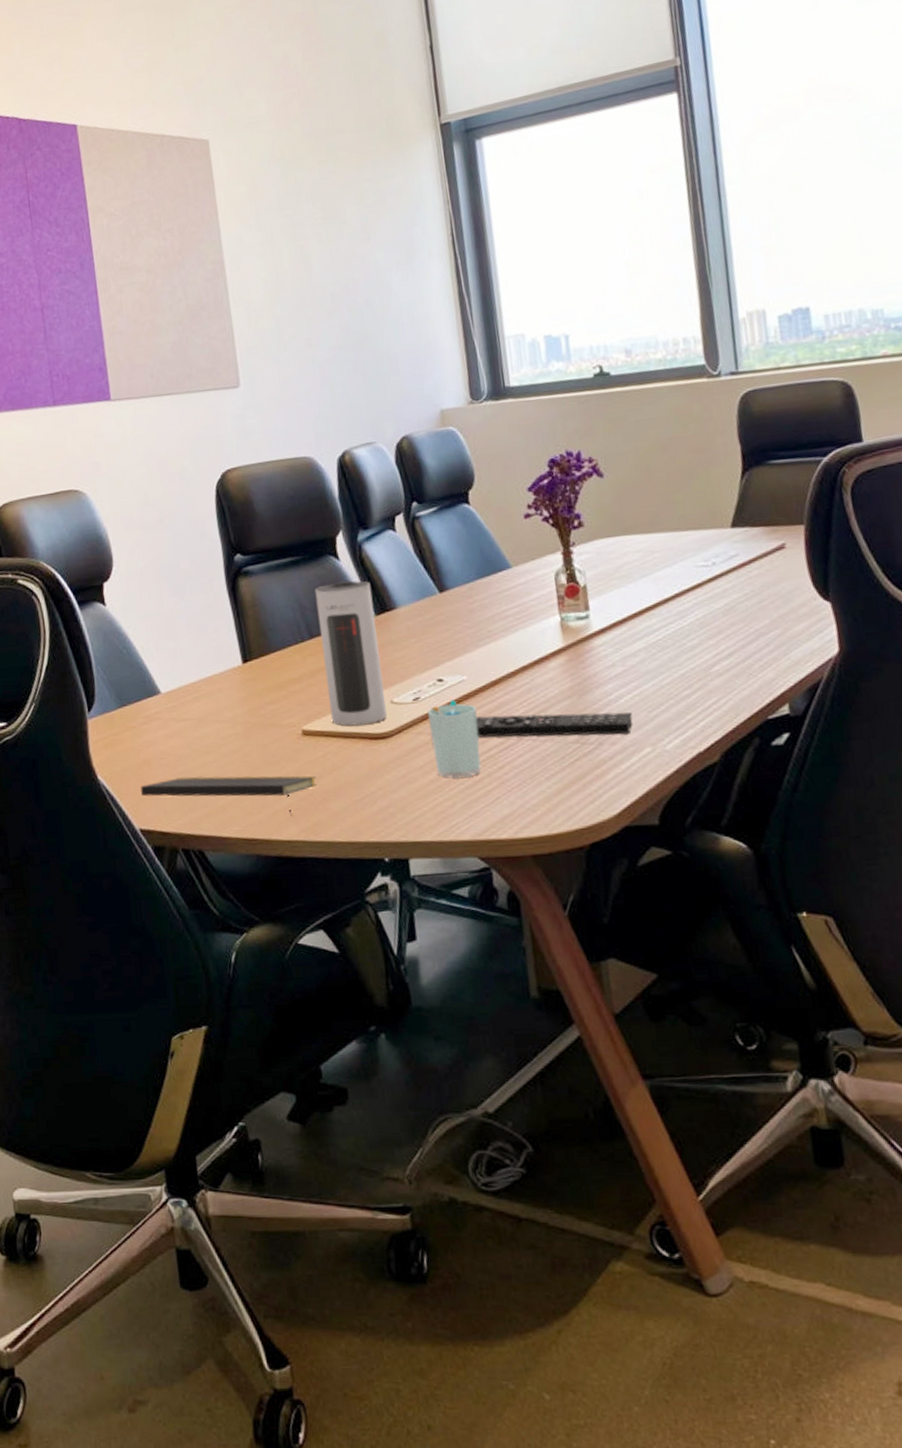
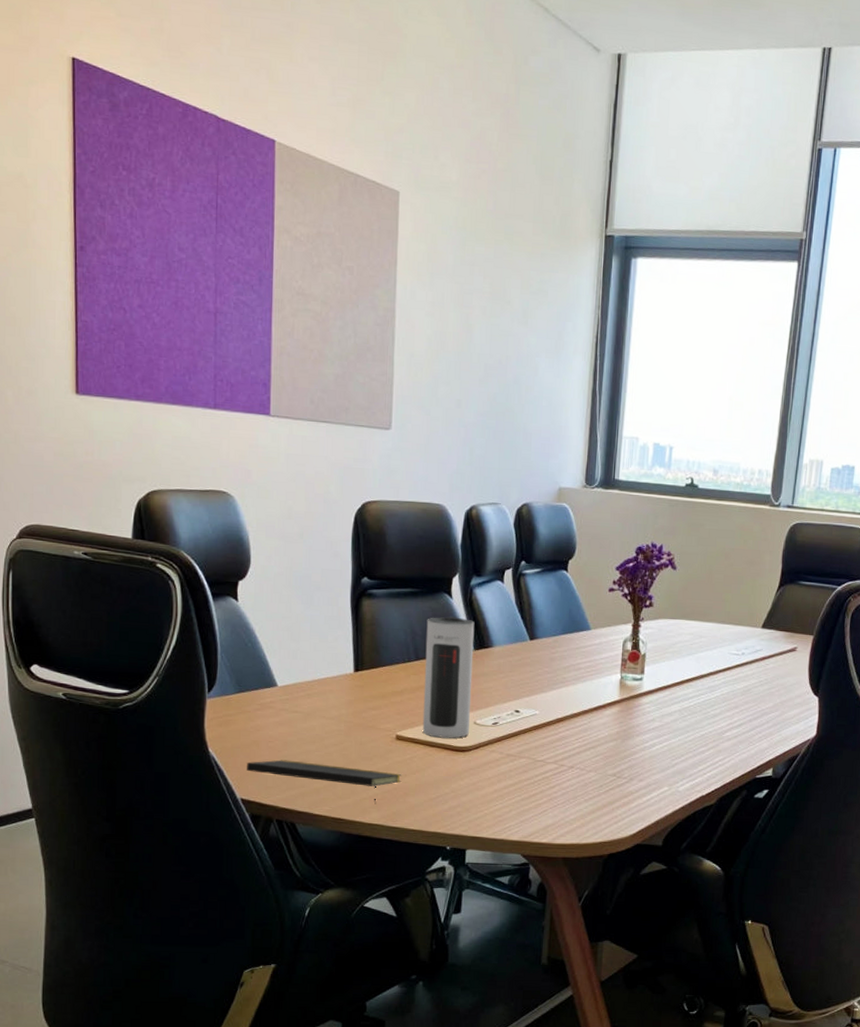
cup: present [428,700,481,779] -> none [501,728,542,792]
remote control: present [475,712,633,738] -> none [539,745,659,775]

